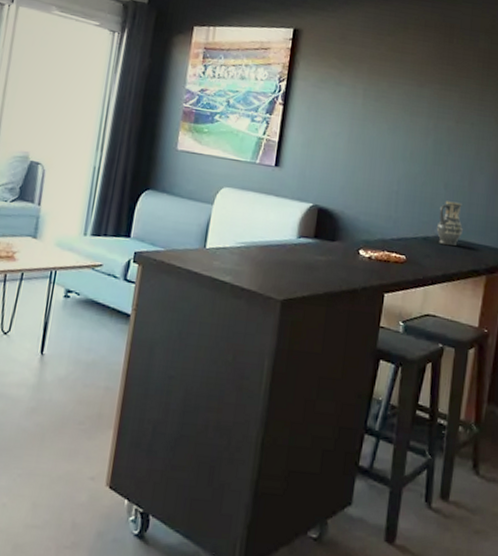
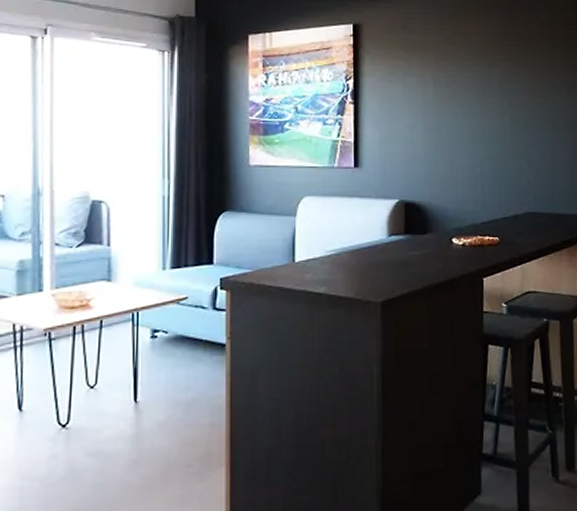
vase: present [436,201,463,246] -> none [524,176,551,221]

